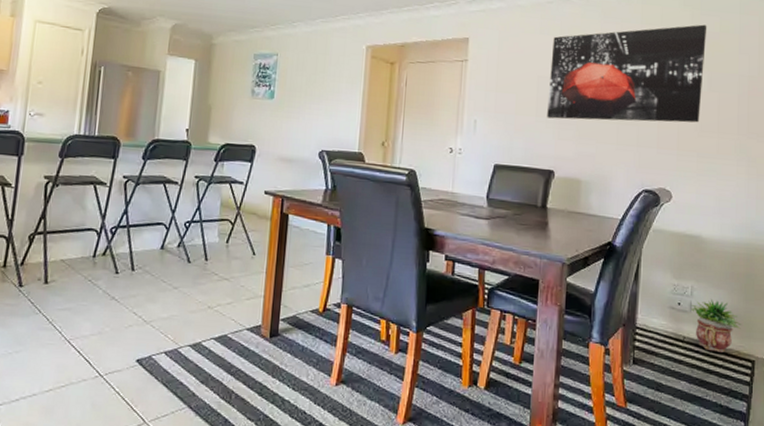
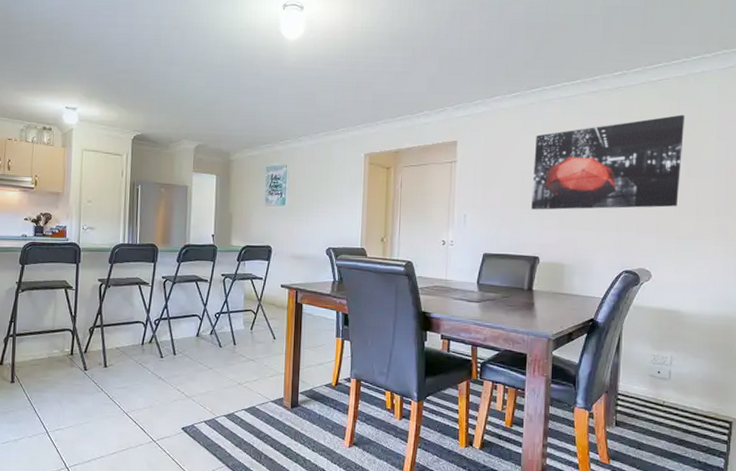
potted plant: present [691,298,741,353] -> none [671,367,719,415]

